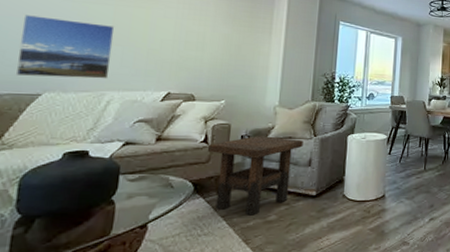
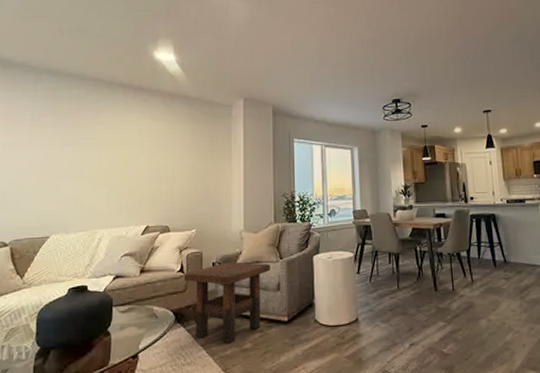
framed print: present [15,15,115,79] -> none [30,167,101,223]

